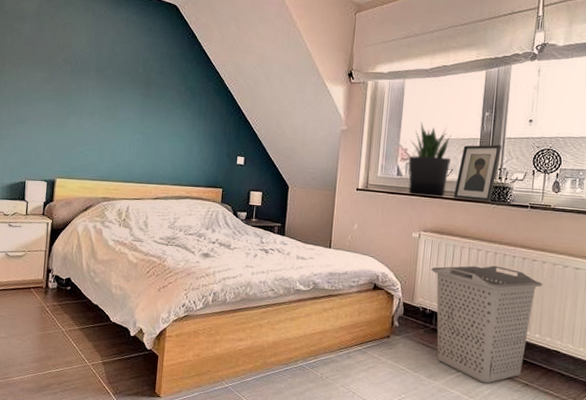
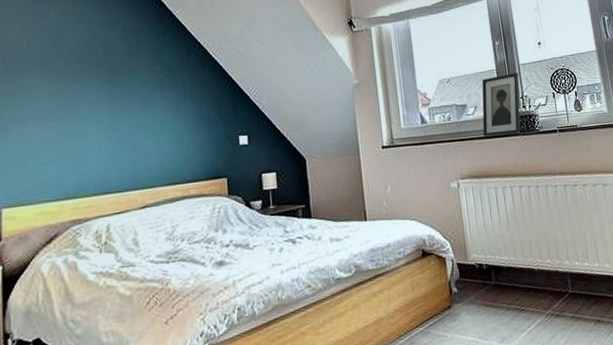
planter: present [408,122,451,198] -> none [428,62,475,142]
laundry basket: present [431,265,543,384] -> none [478,199,591,332]

